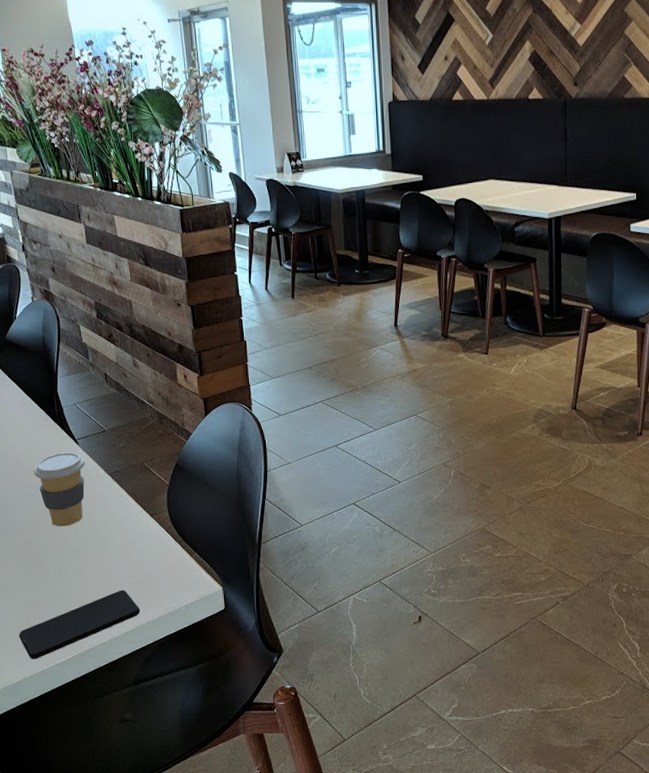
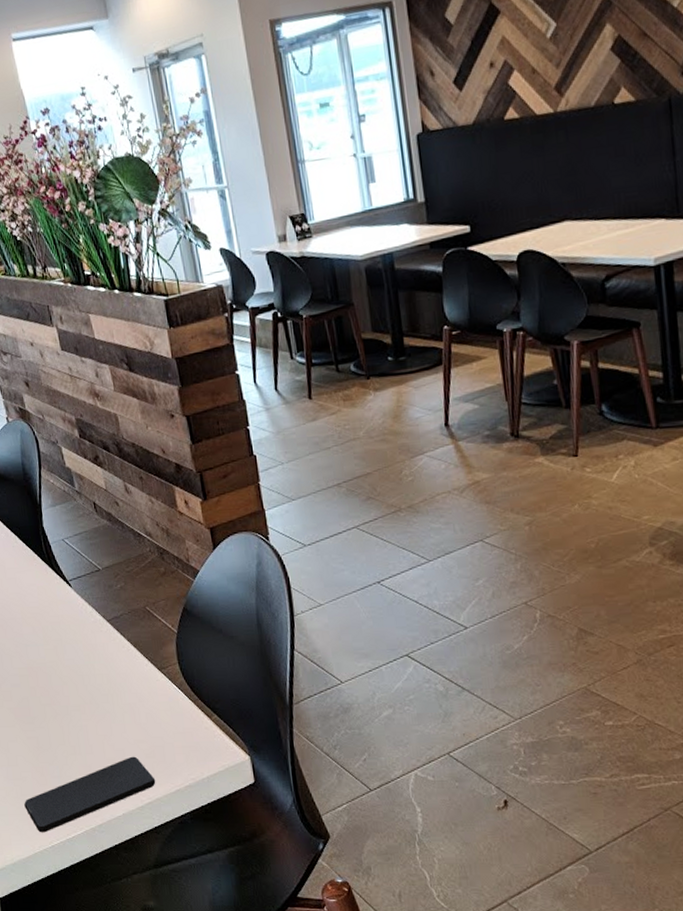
coffee cup: present [34,452,86,527] -> none [24,595,83,682]

